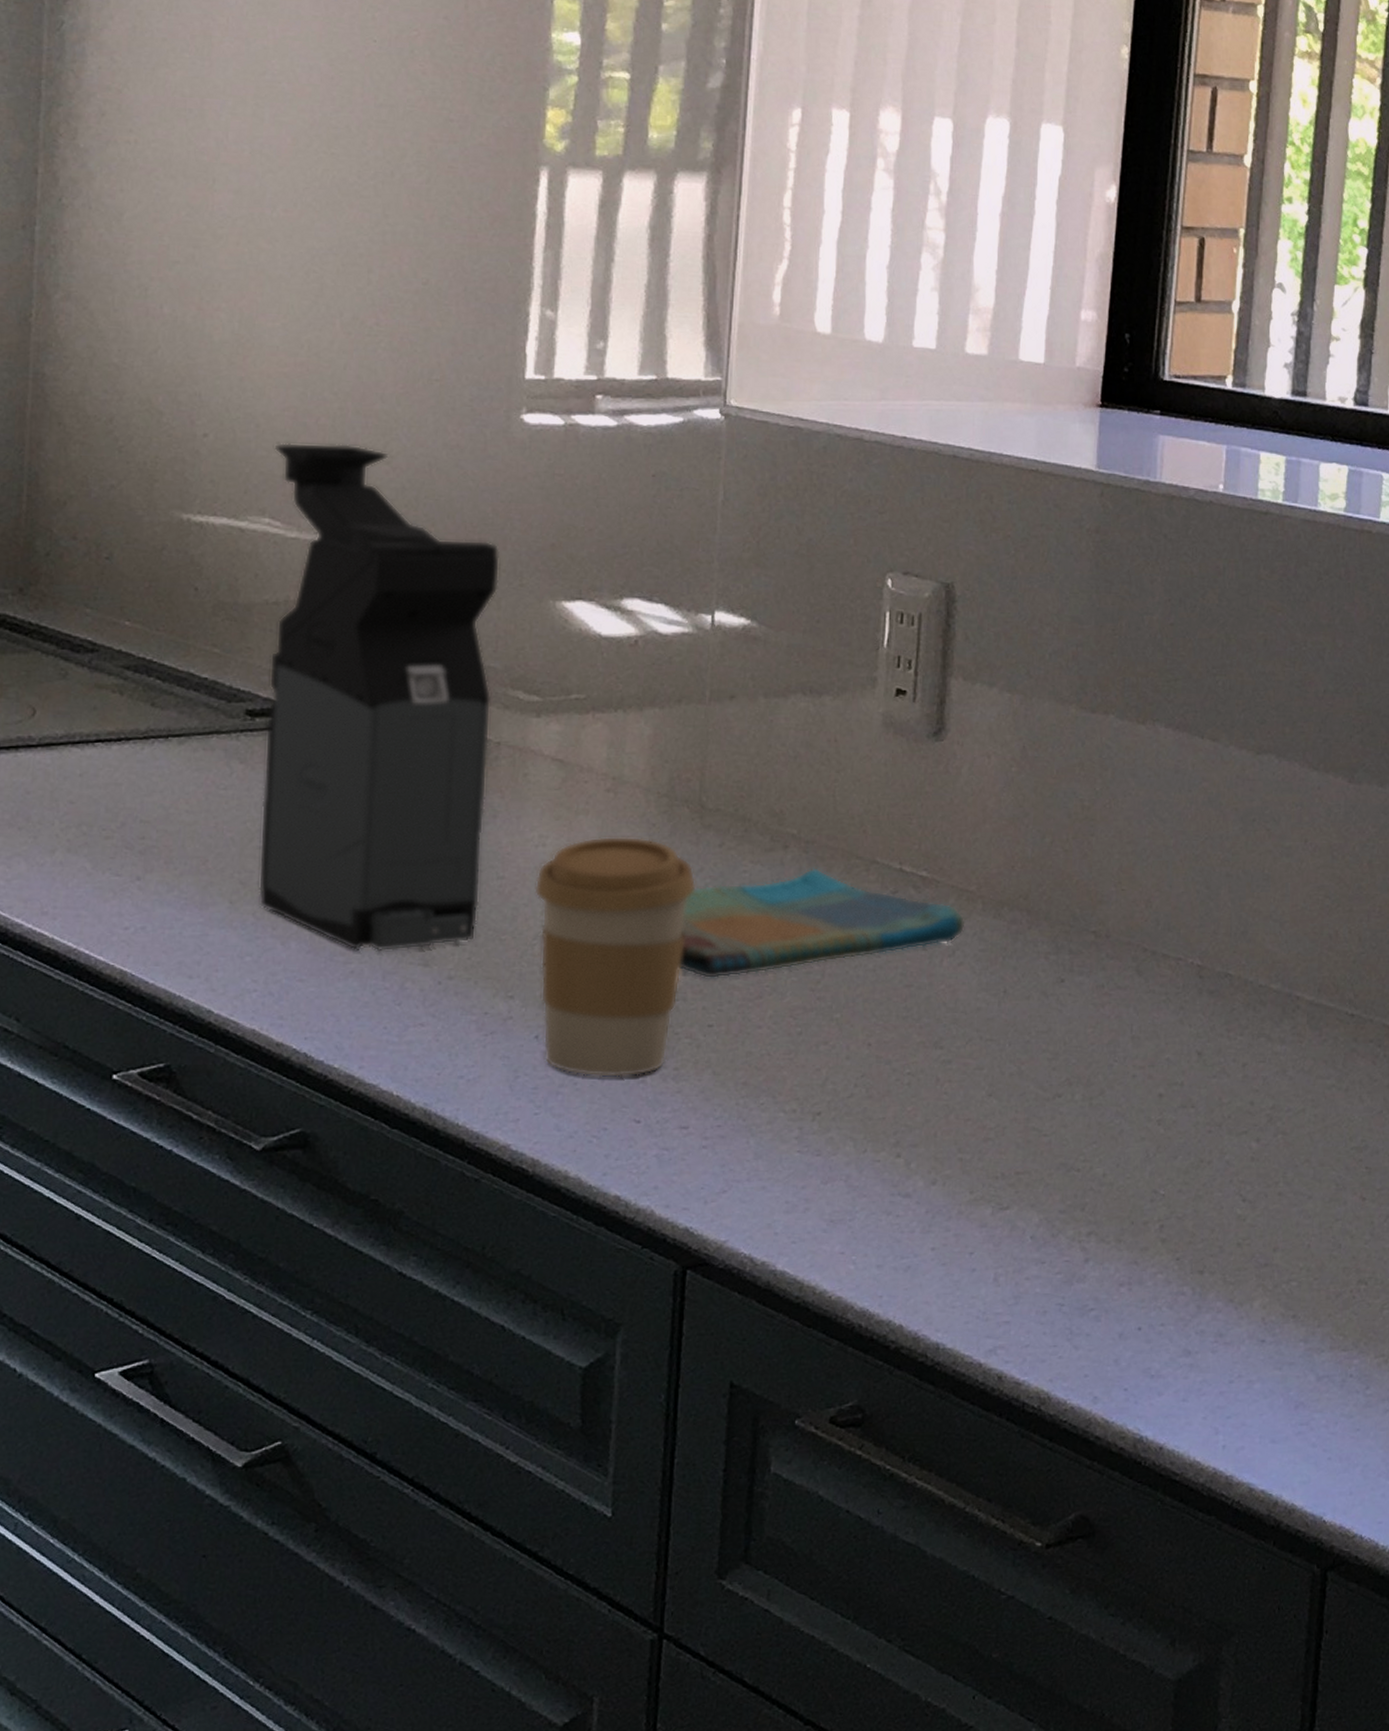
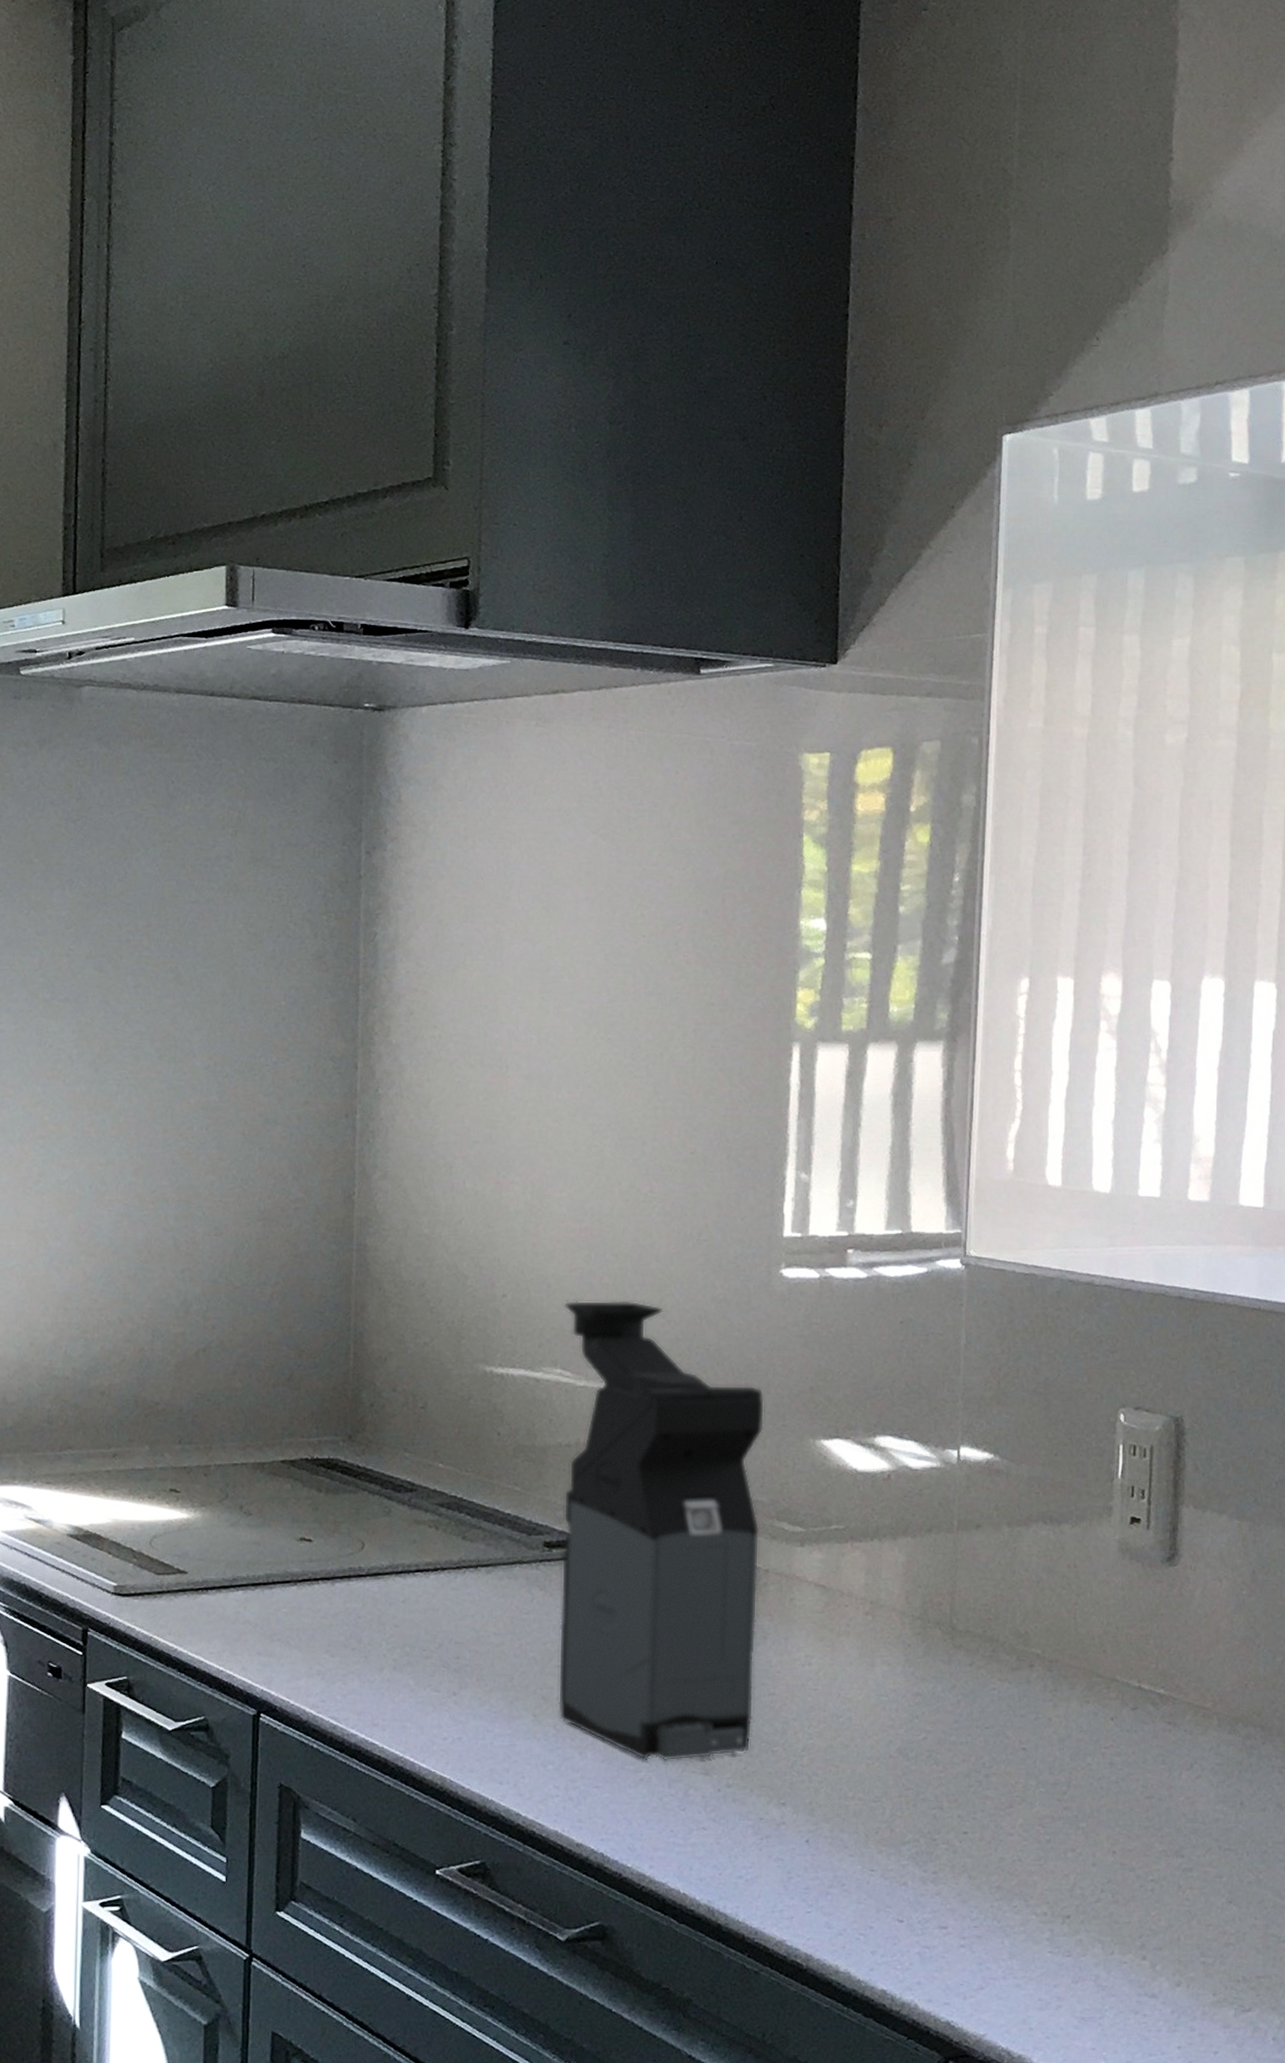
coffee cup: present [534,836,696,1078] -> none [802,1656,949,1880]
dish towel: present [679,868,965,979] -> none [935,1685,1202,1789]

